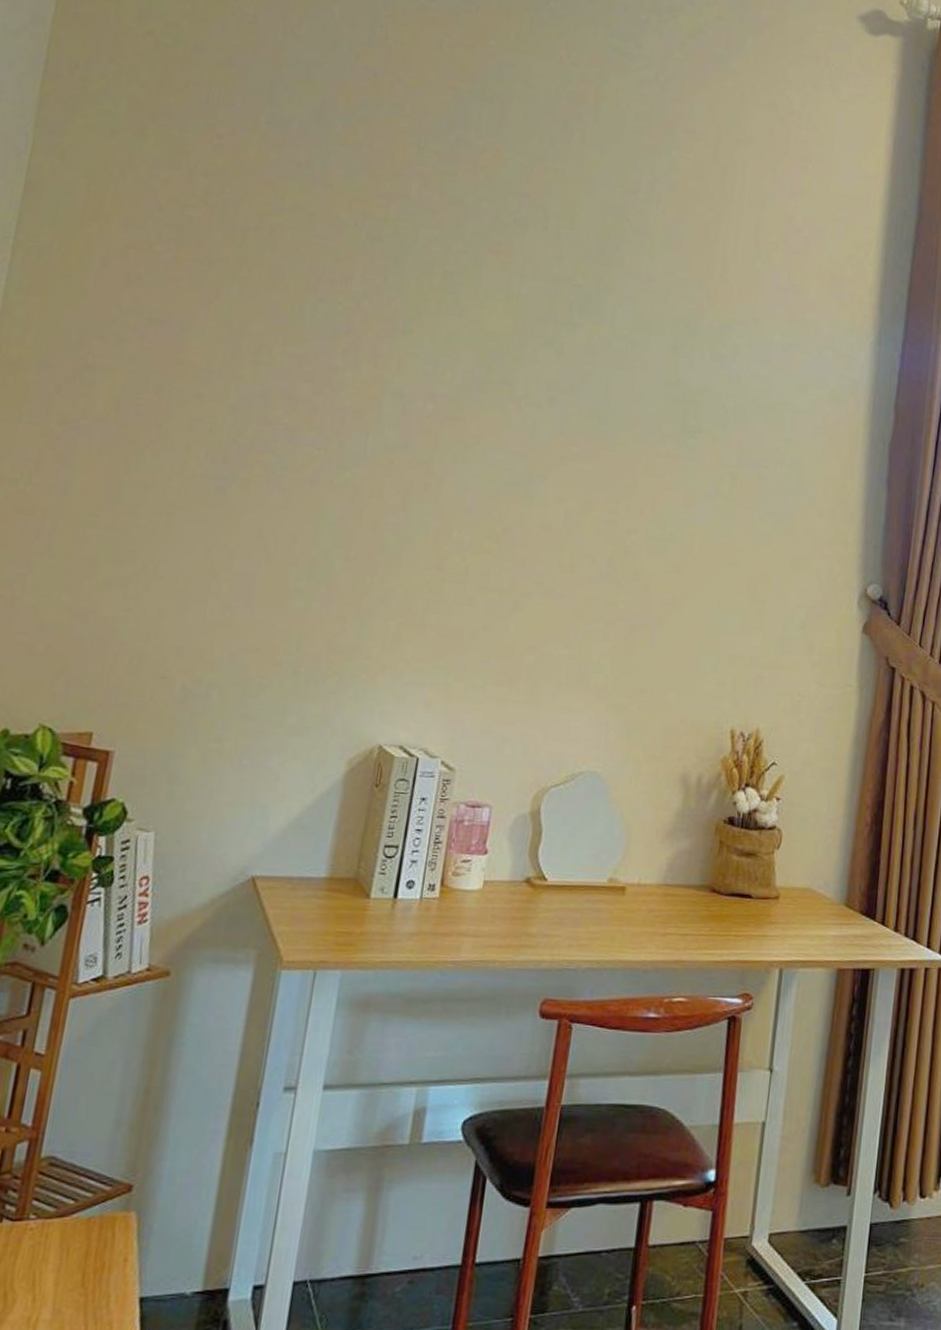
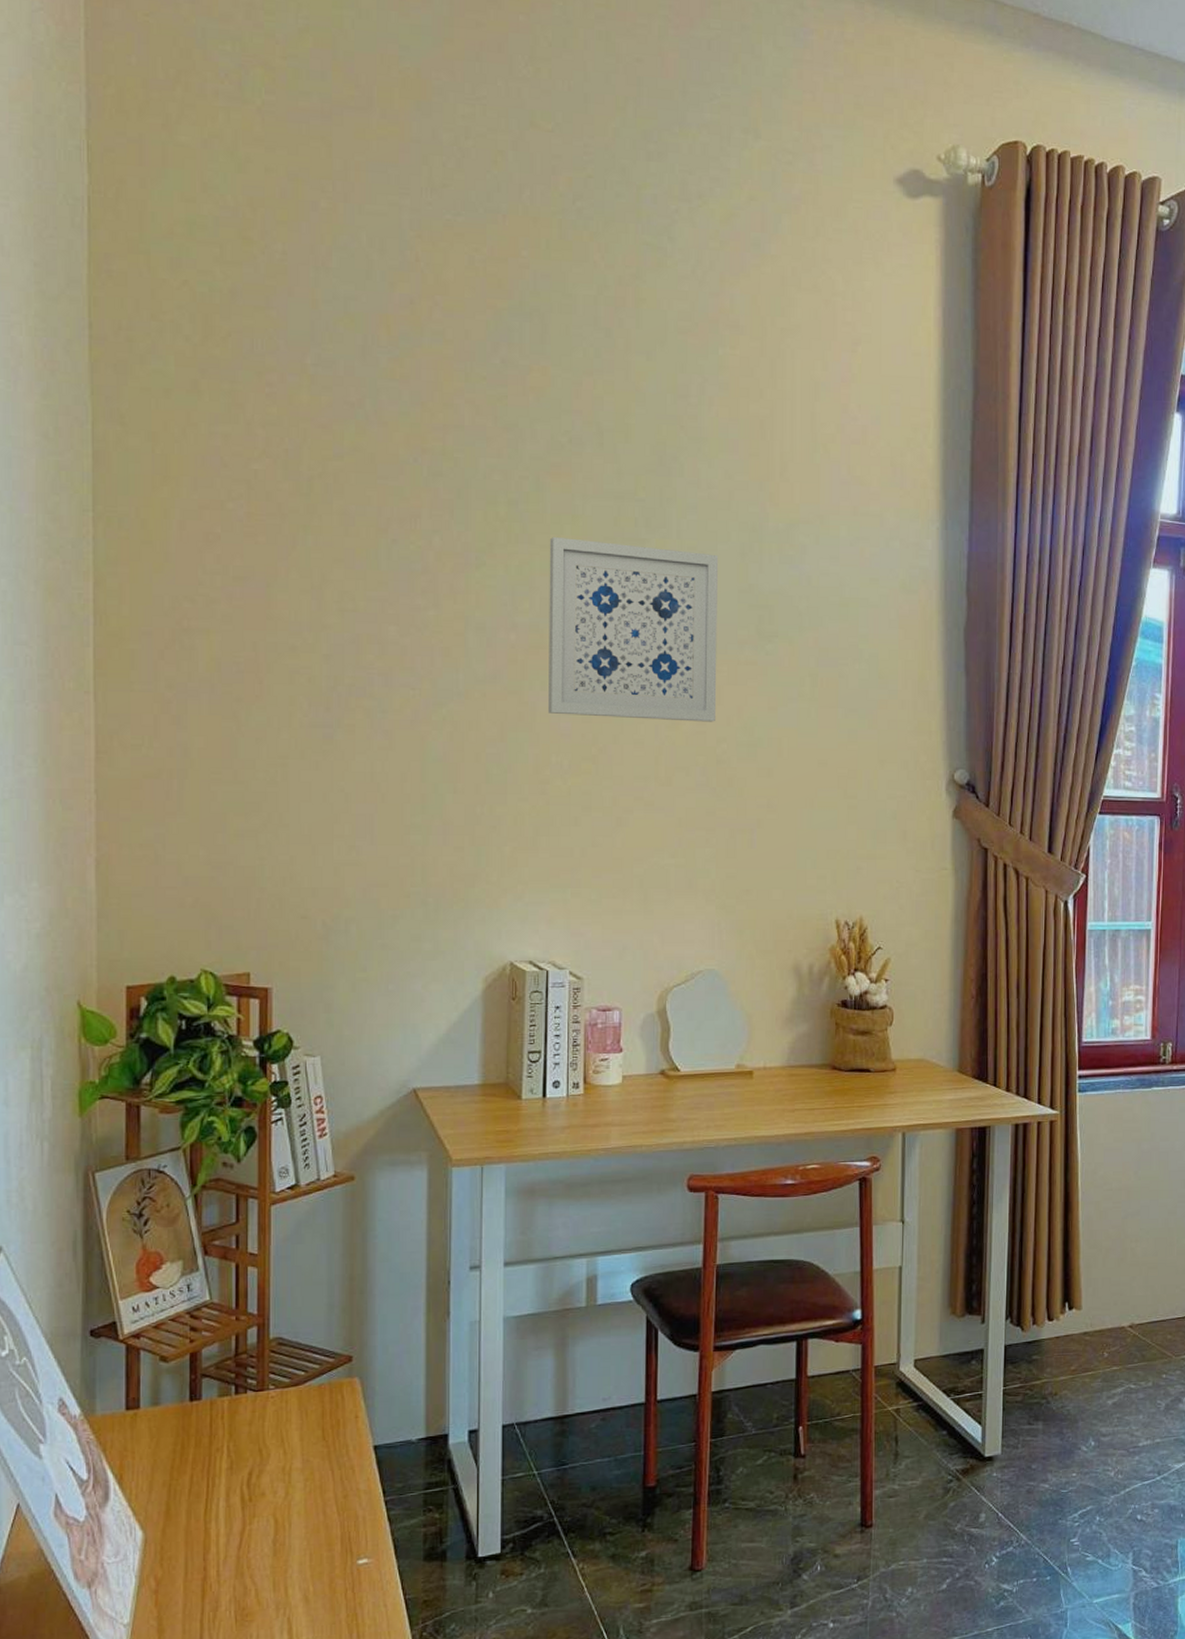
wall art: none [456,311,650,512] -> present [549,536,719,722]

